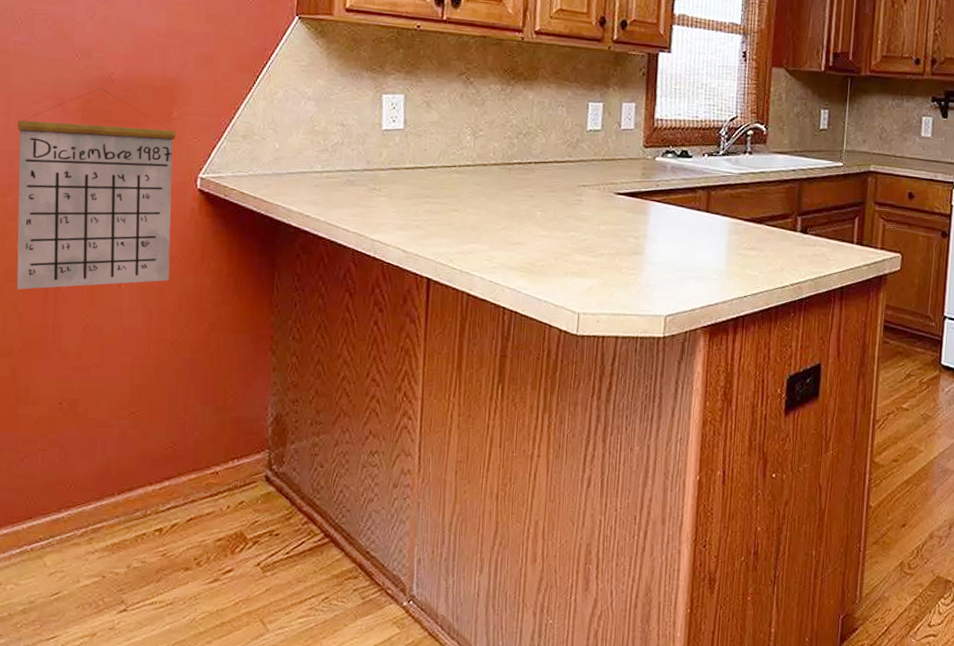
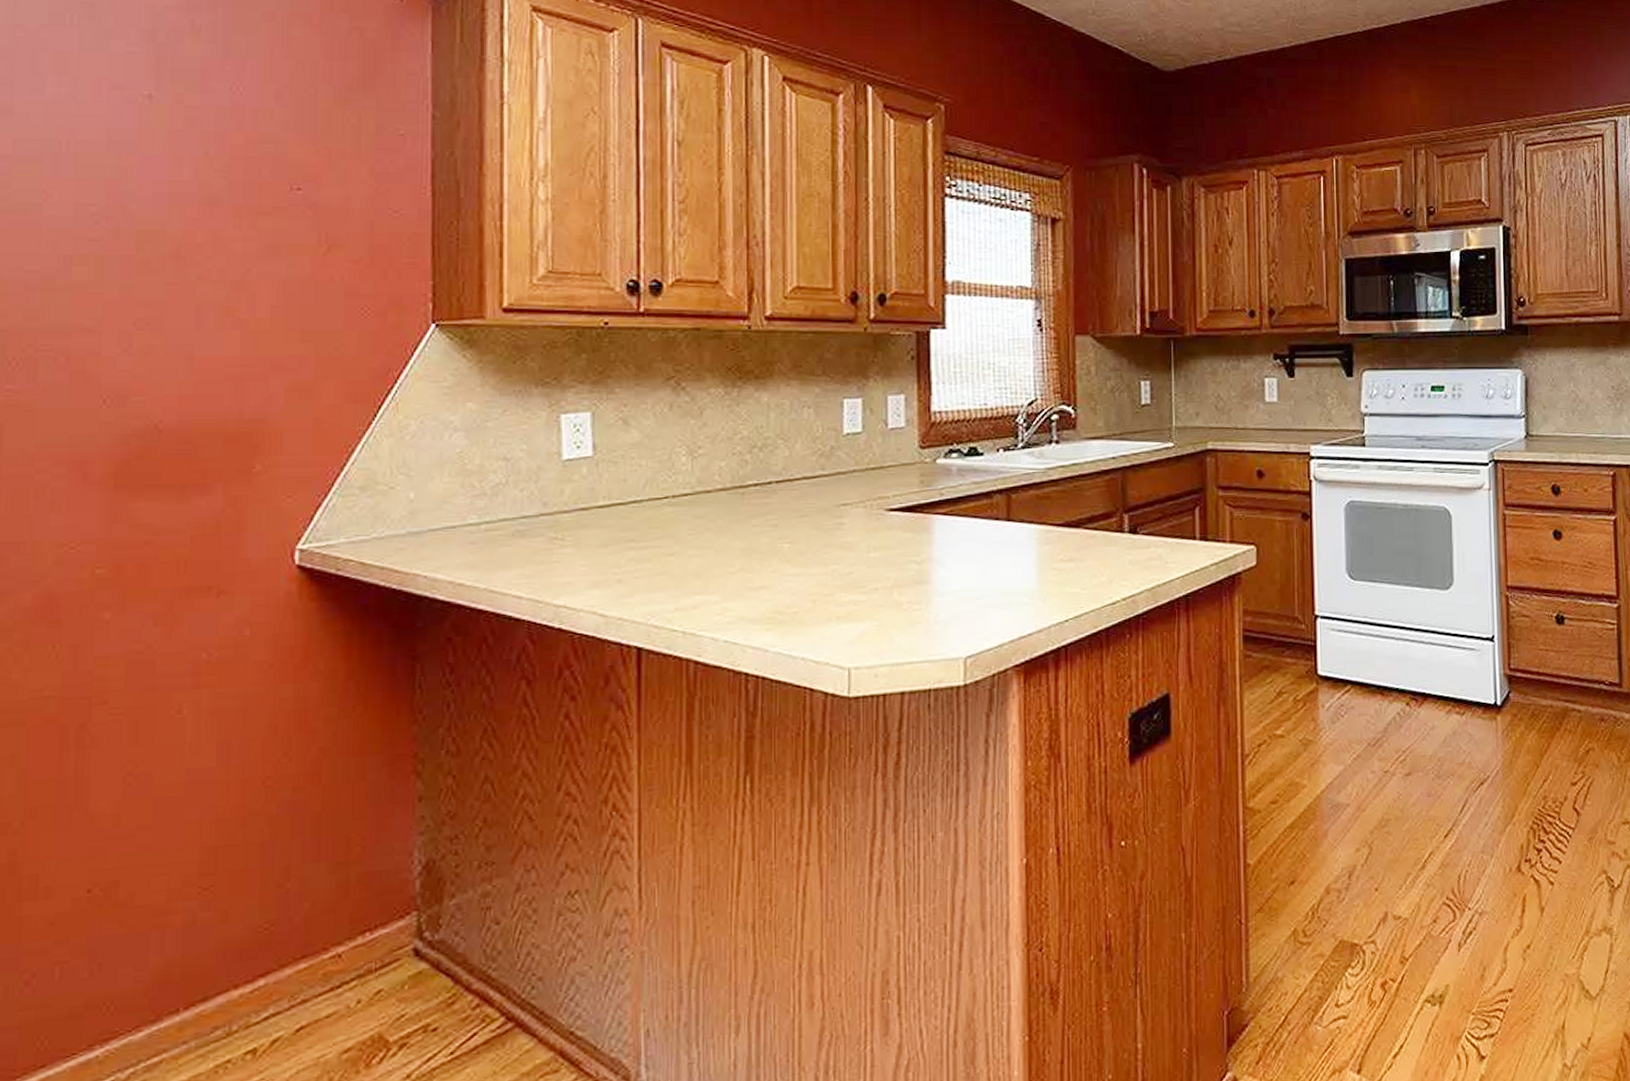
calendar: present [16,88,176,290] -> none [13,443,260,737]

